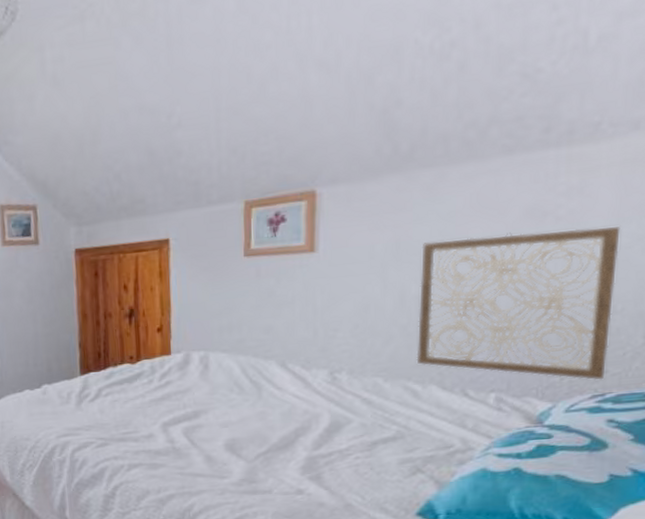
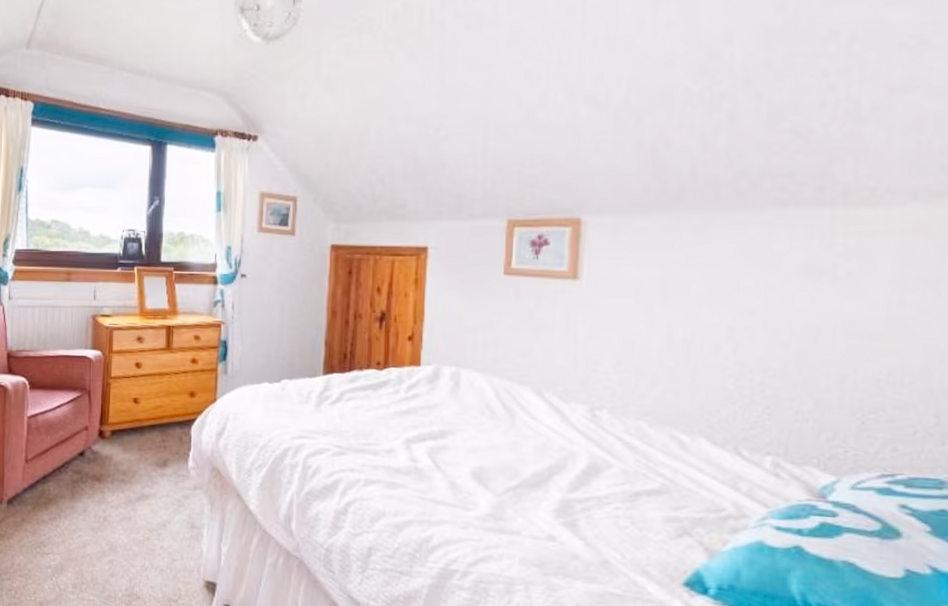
wall art: present [416,227,621,381] -> none [684,285,903,458]

